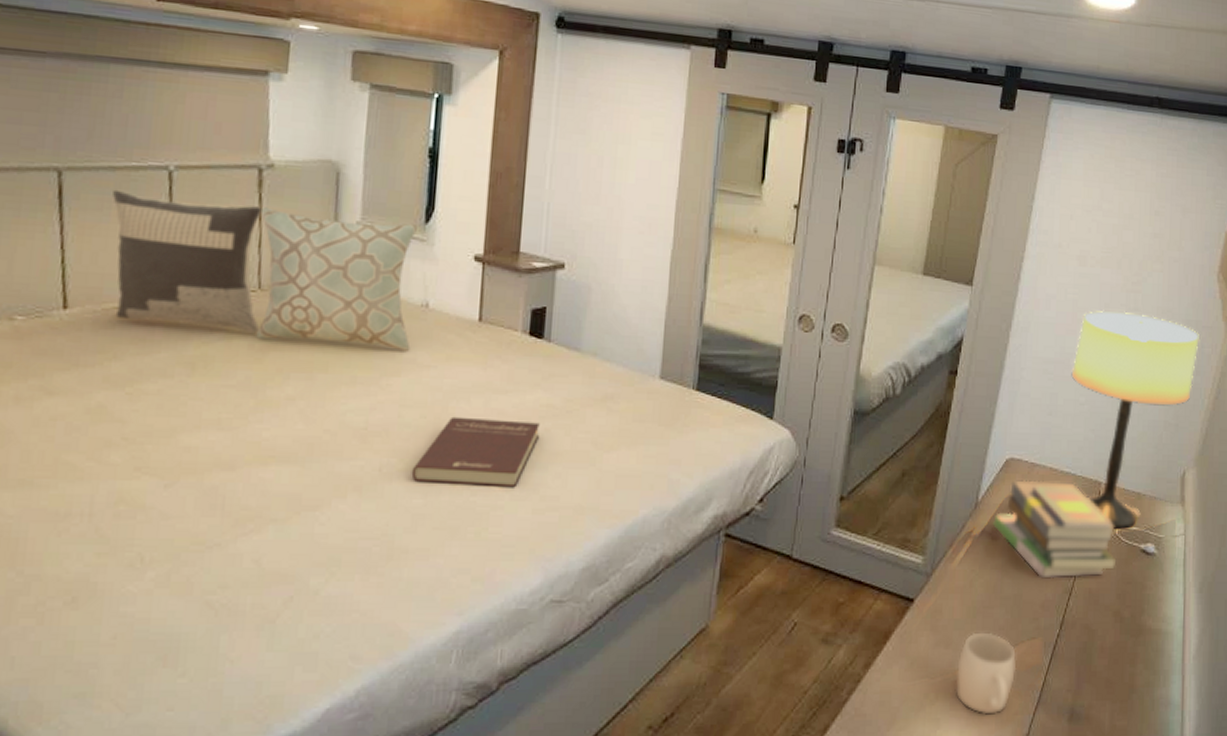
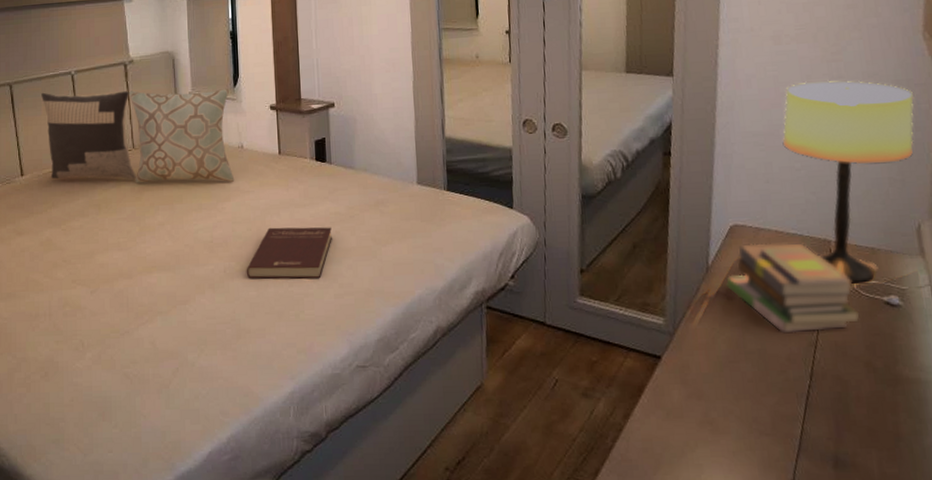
mug: present [956,632,1017,715] -> none [711,384,772,461]

